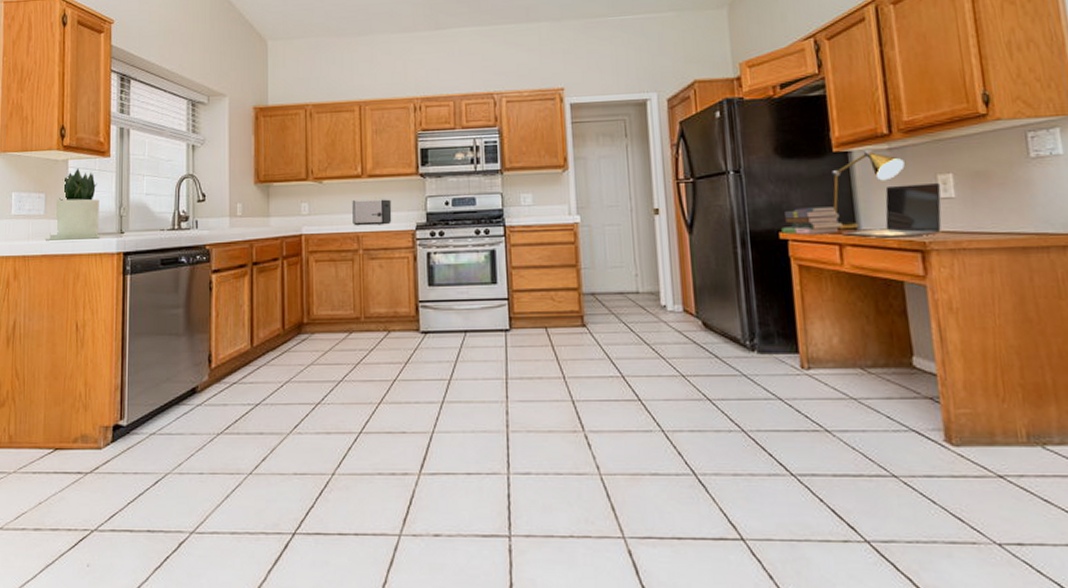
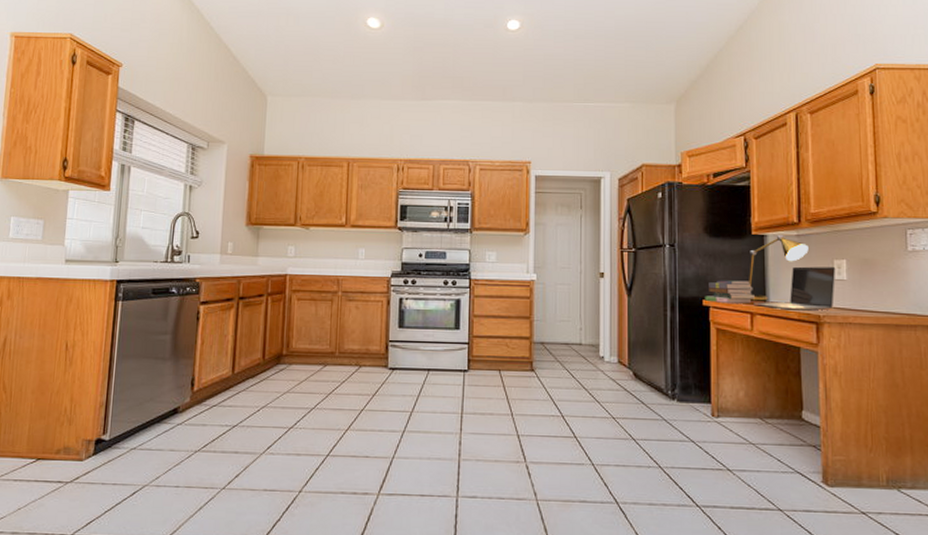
planter: present [44,168,103,243] -> none [40,198,98,268]
toaster: present [352,199,392,226] -> none [334,247,371,271]

